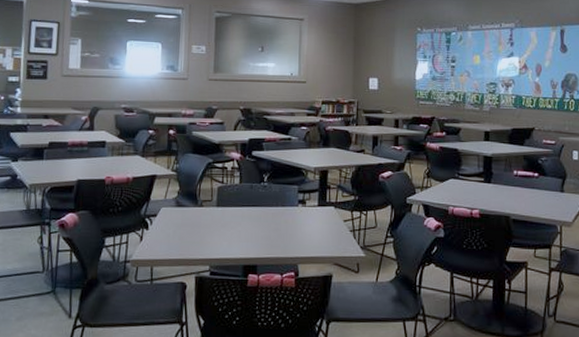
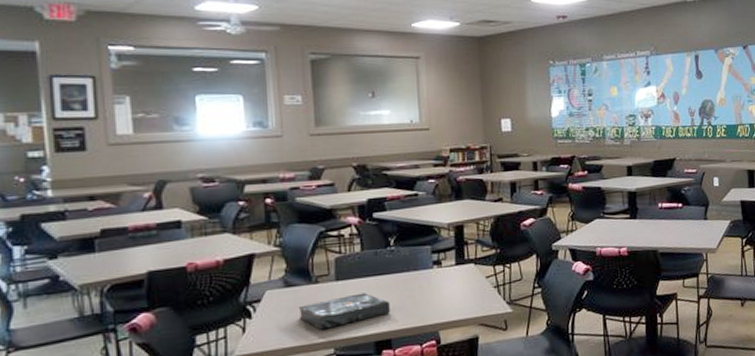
book: none [184,220,258,248] -> present [298,293,390,330]

